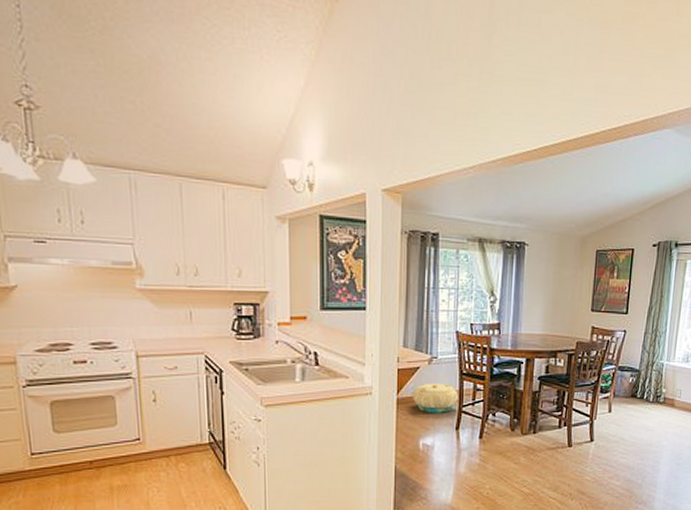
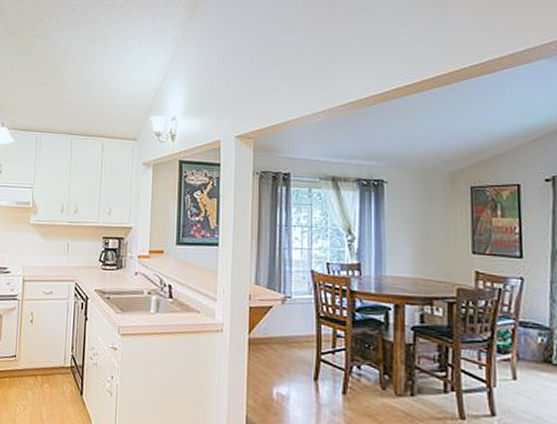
basket: present [411,383,458,413] -> none [264,324,315,360]

